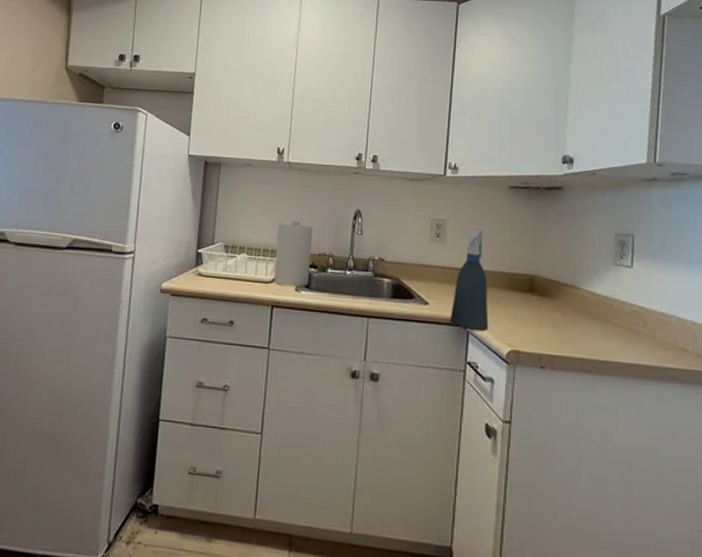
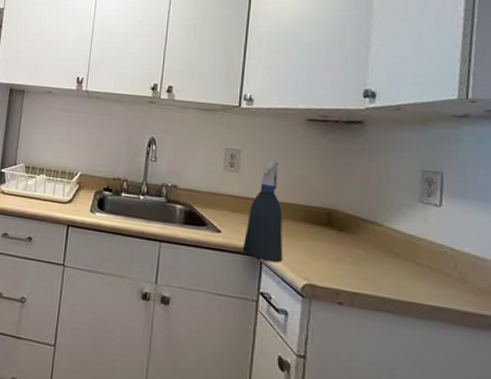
paper towel holder: present [273,221,314,288] -> none [69,146,109,209]

